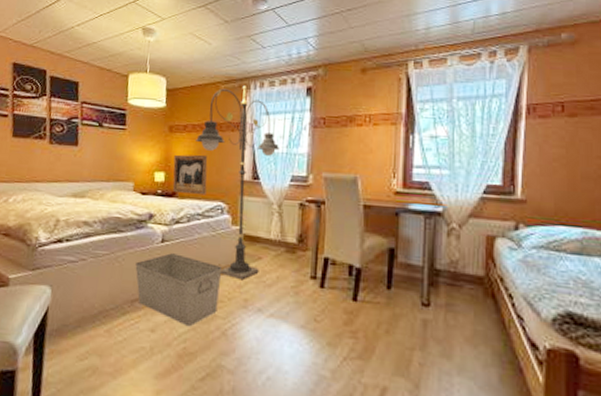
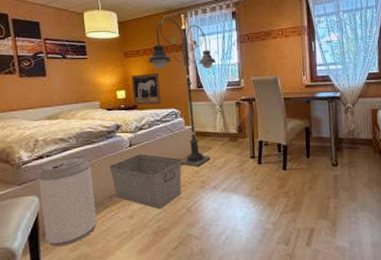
beverage can: none [52,244,115,353] -> present [38,156,97,247]

